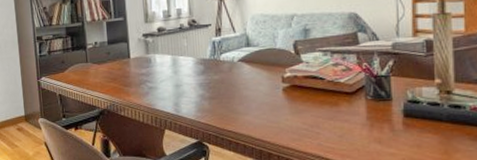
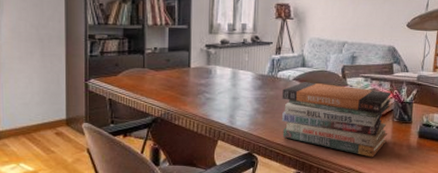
book stack: none [228,62,361,143] -> present [282,82,392,158]

